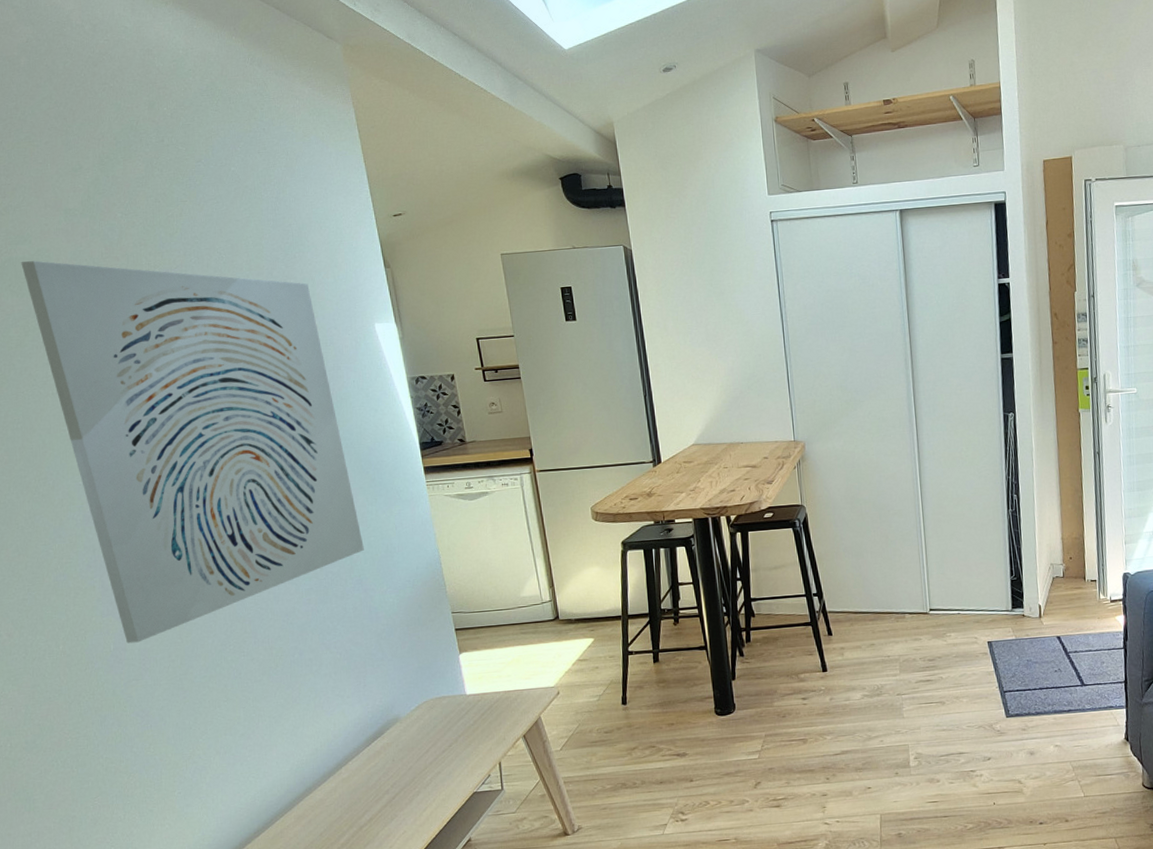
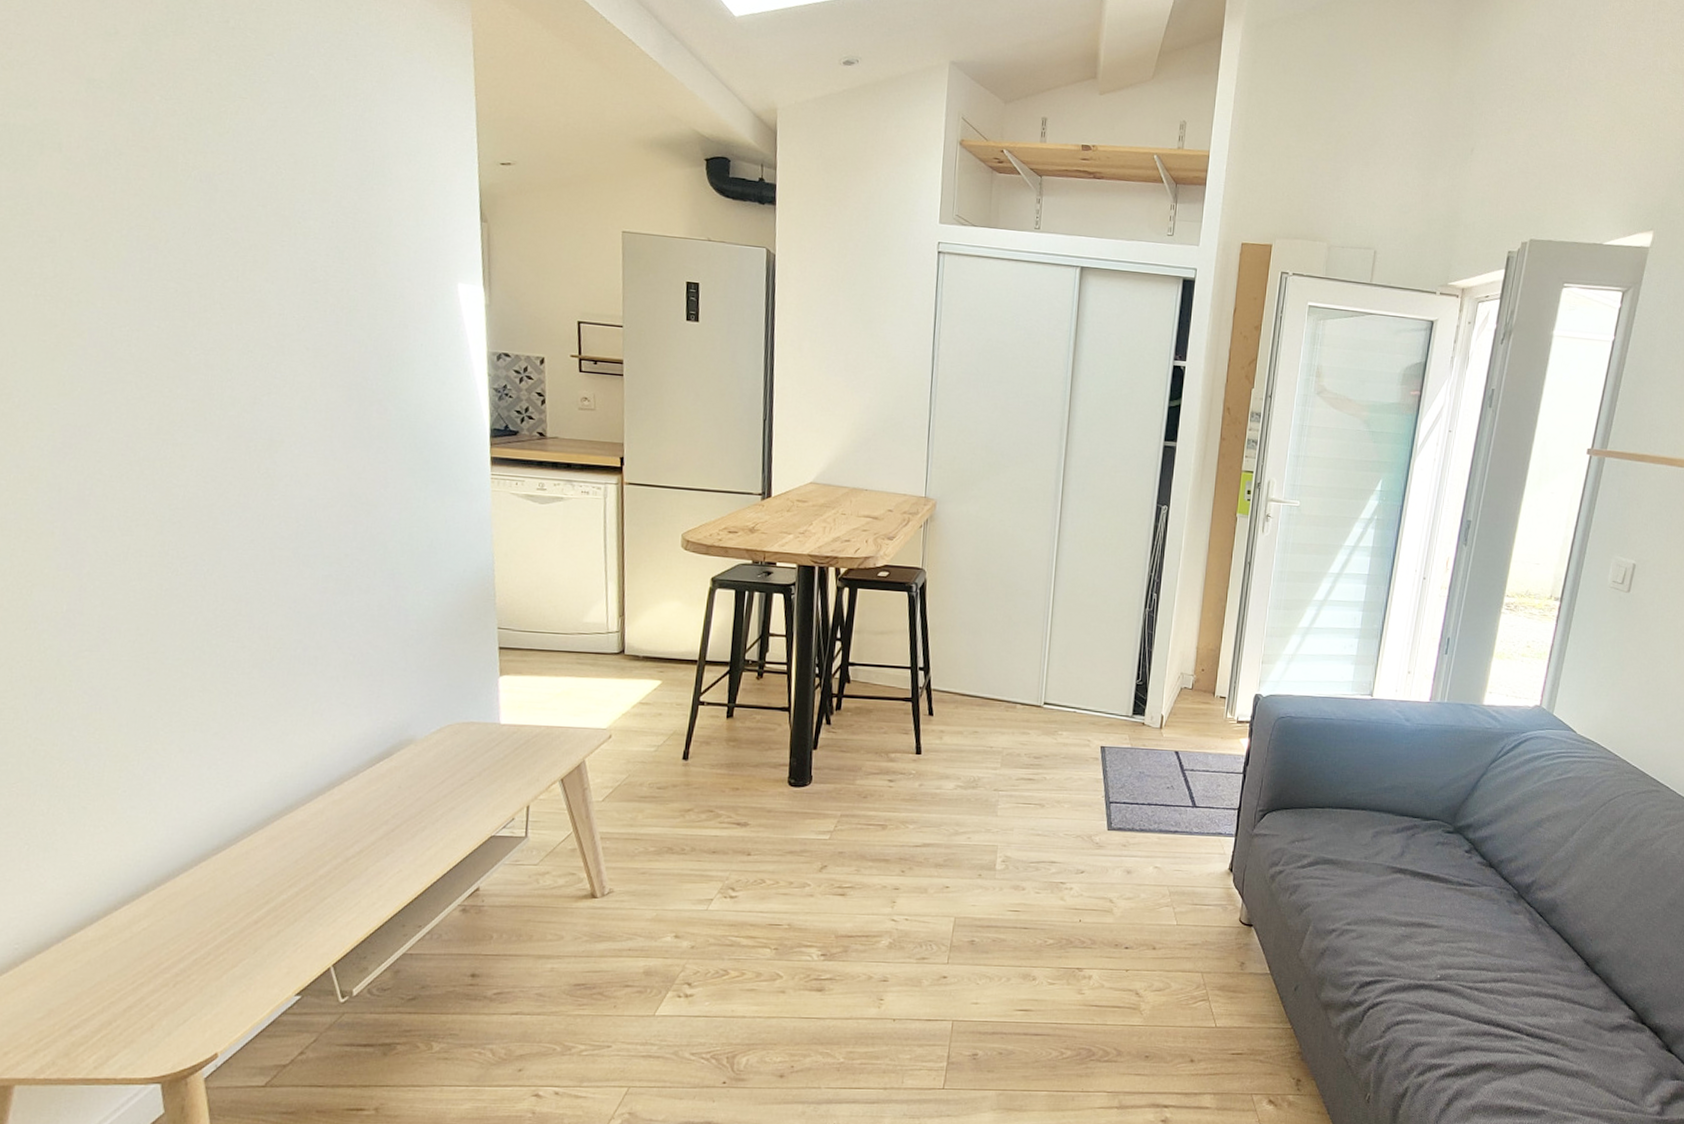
wall art: present [21,261,364,644] -> none [19,130,404,607]

